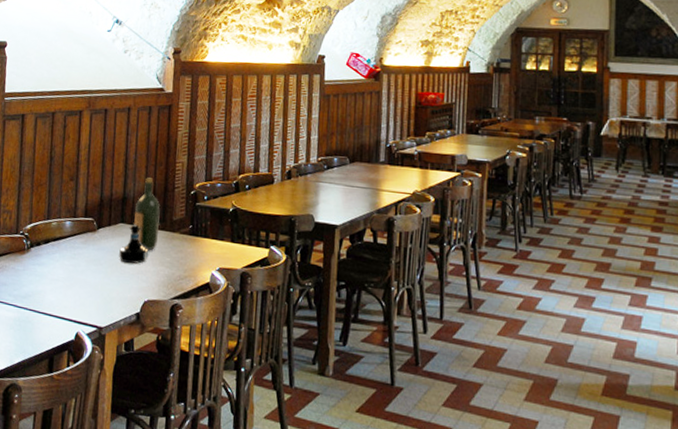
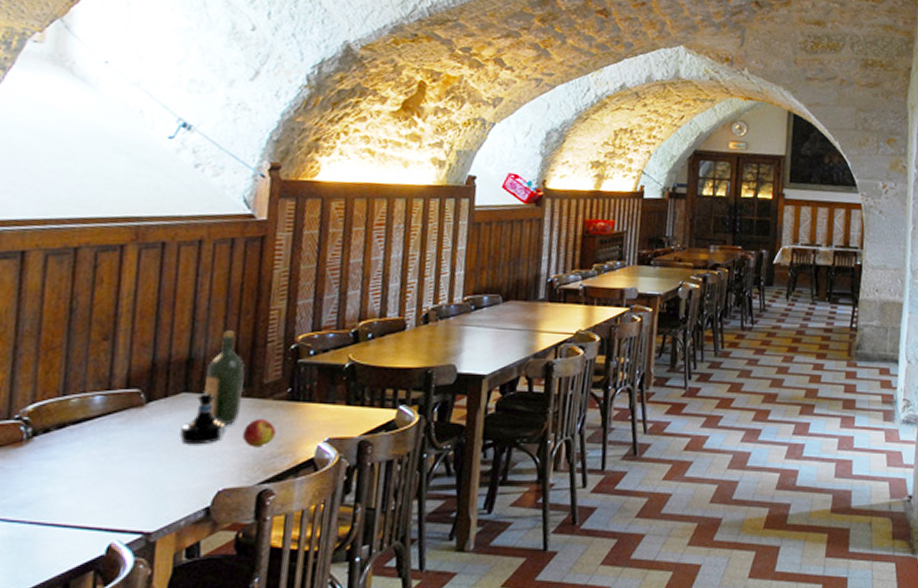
apple: none [160,247,182,270] -> present [243,418,276,448]

